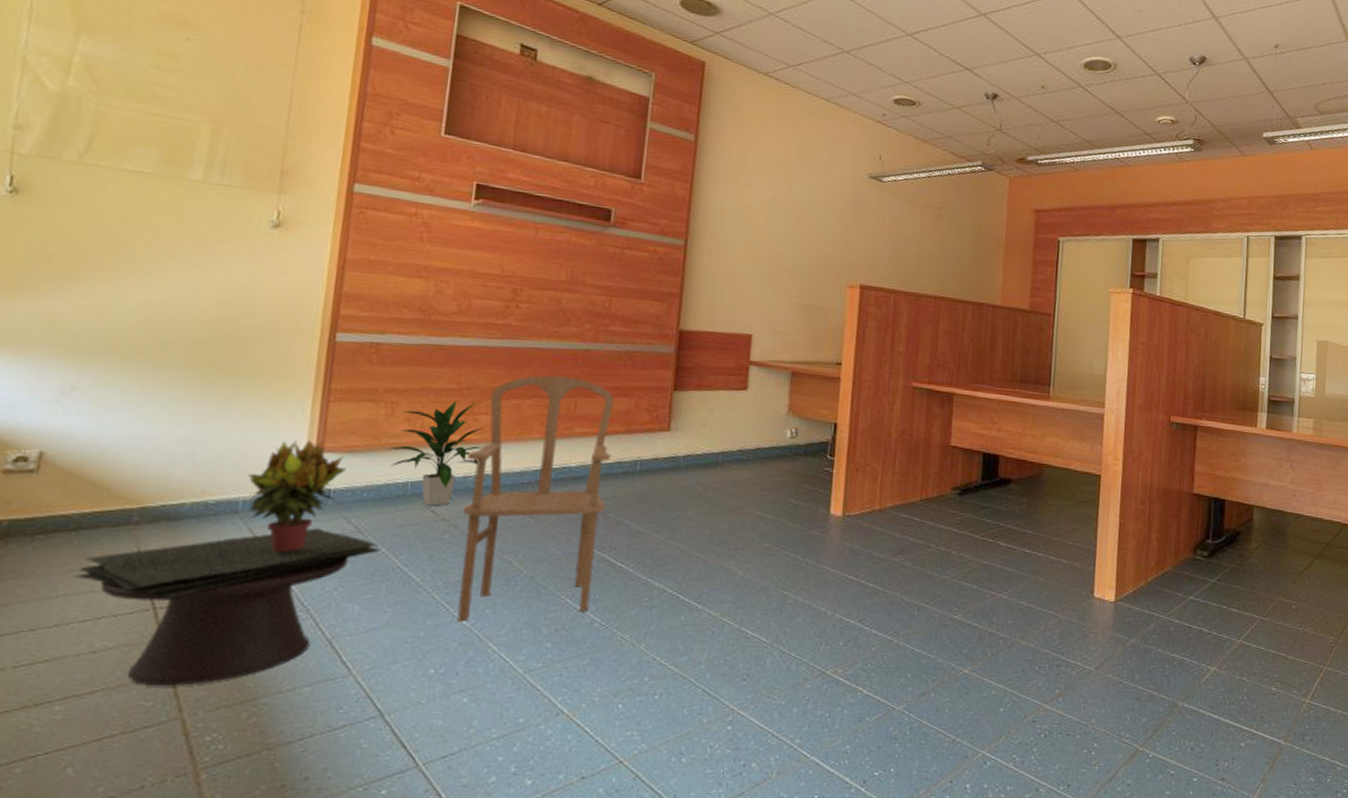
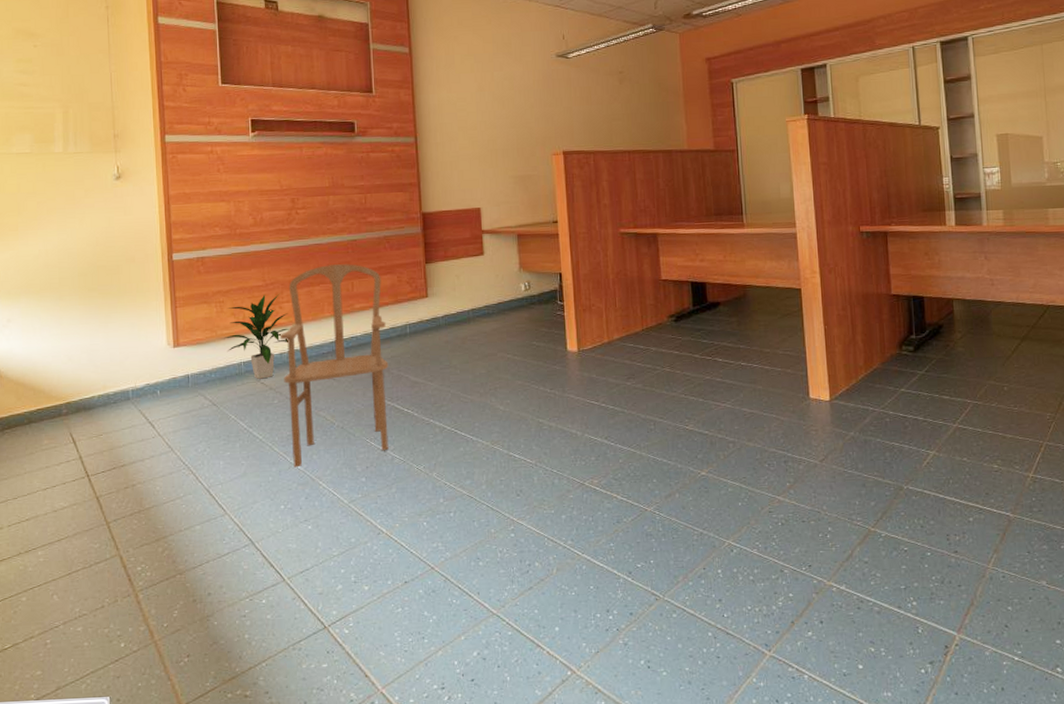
side table: present [71,528,380,687] -> none [32,405,231,533]
potted plant: present [248,440,347,553] -> none [132,338,197,427]

